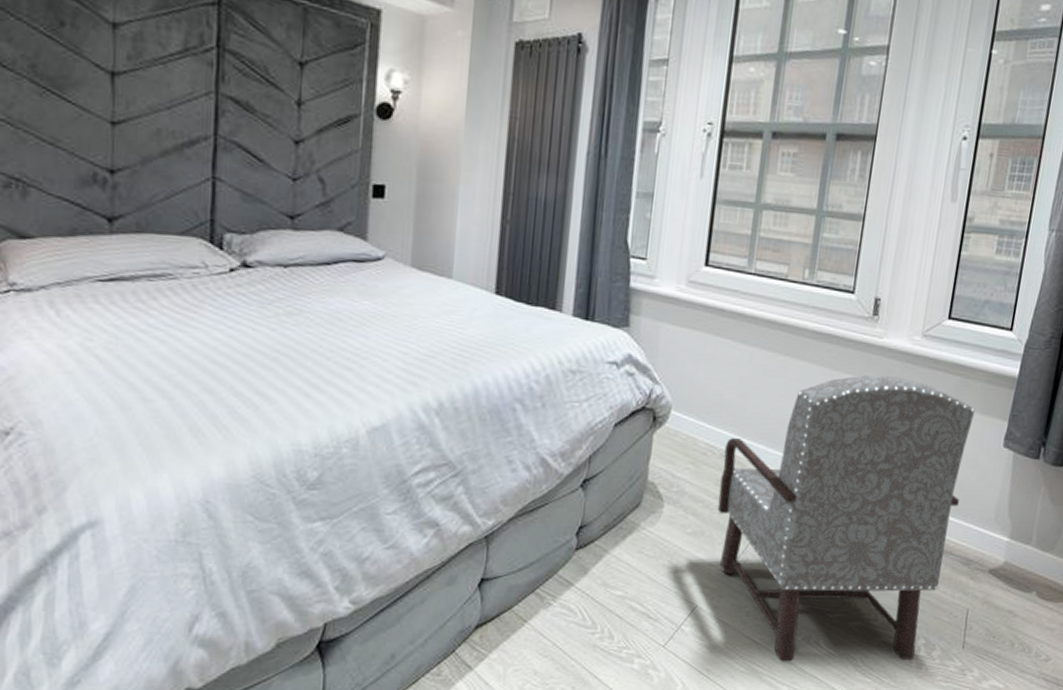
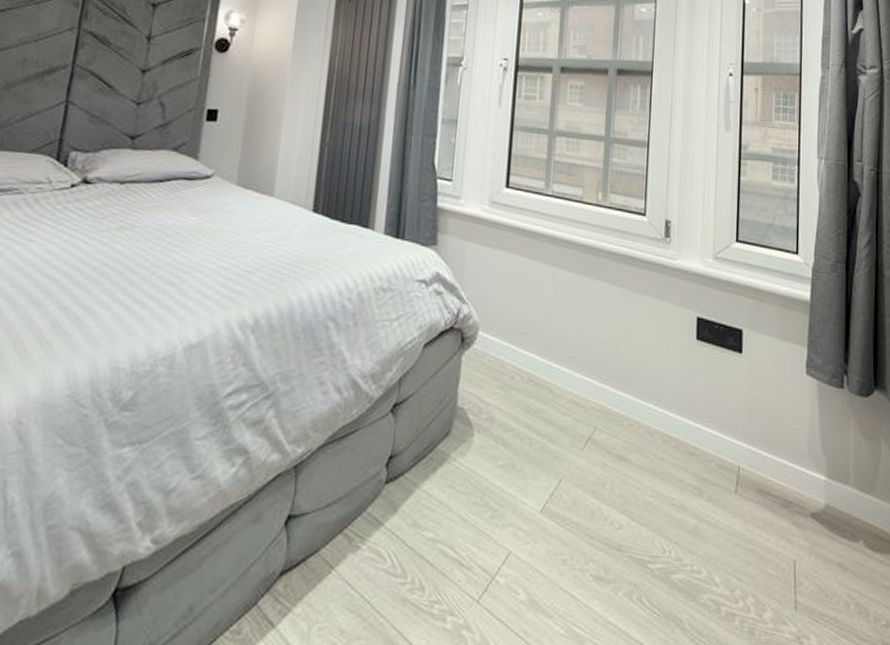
armchair: present [717,375,975,662] -> none [527,297,773,624]

